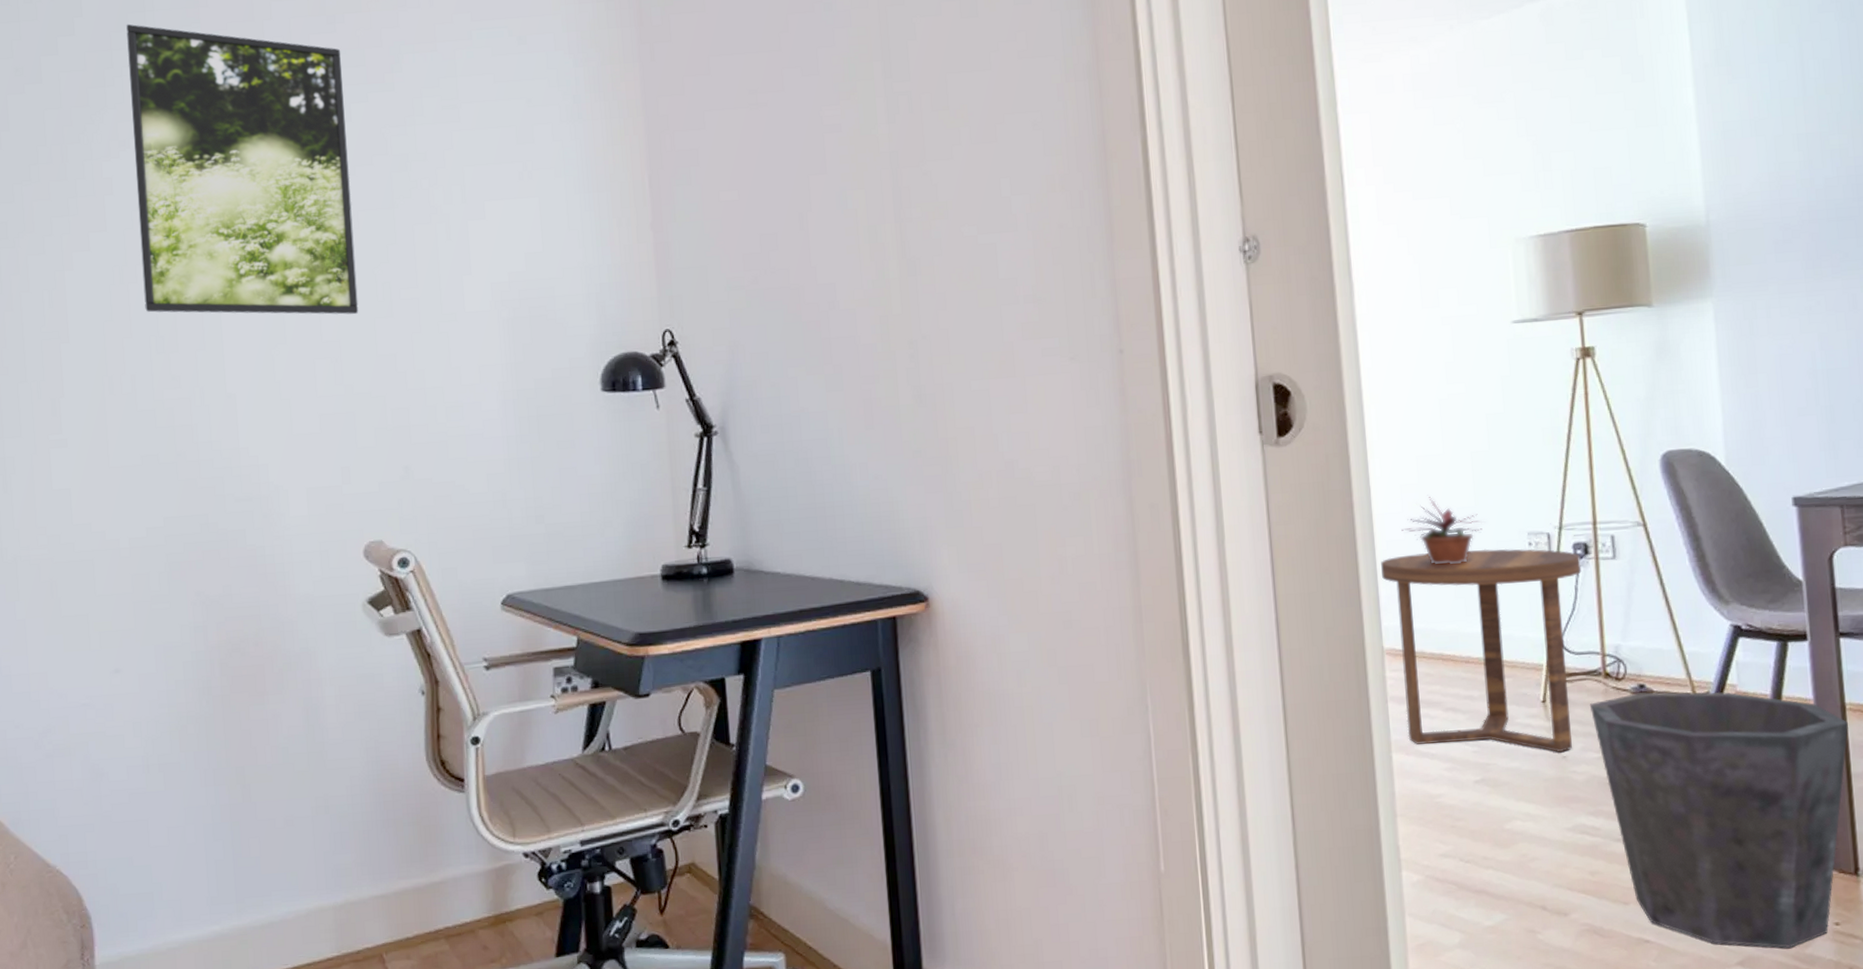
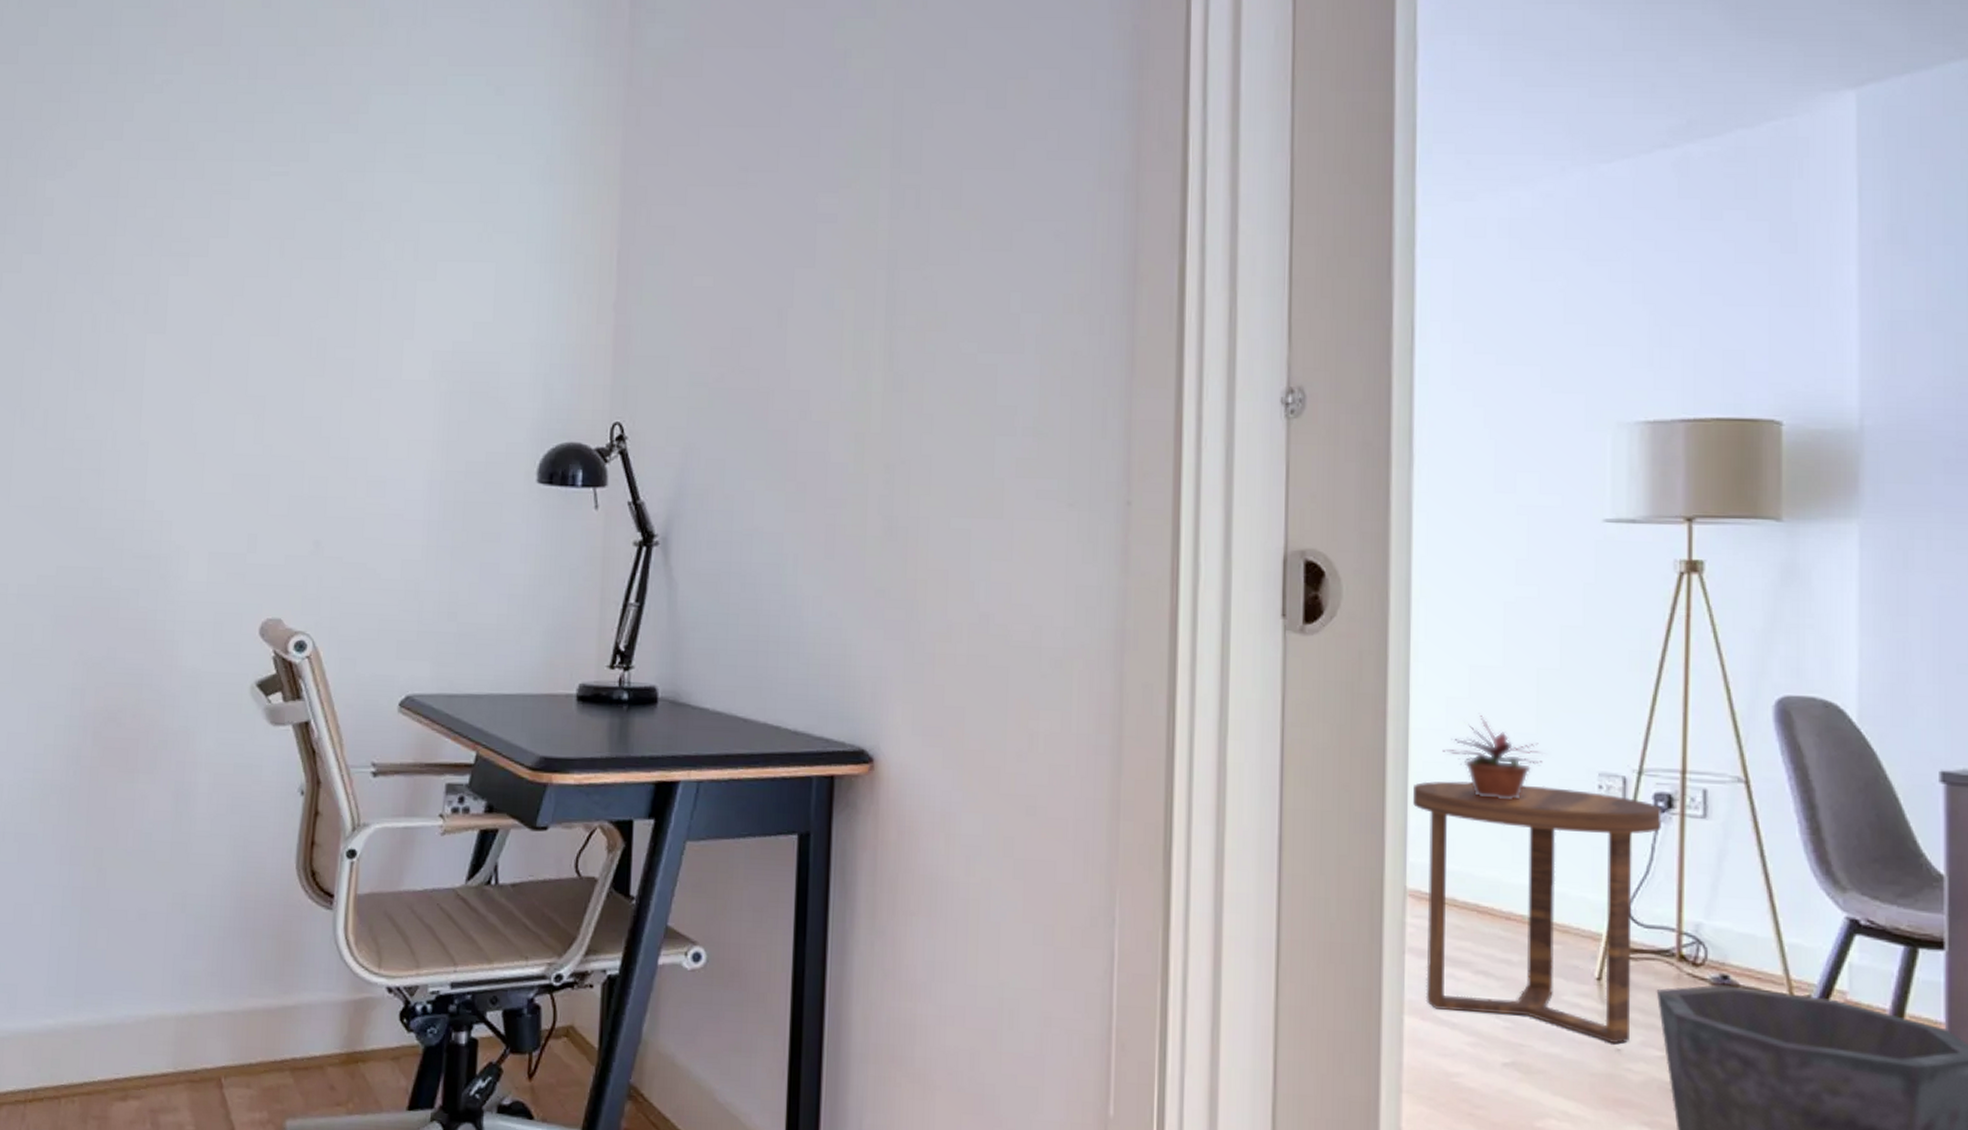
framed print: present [126,23,359,315] -> none [68,38,306,370]

